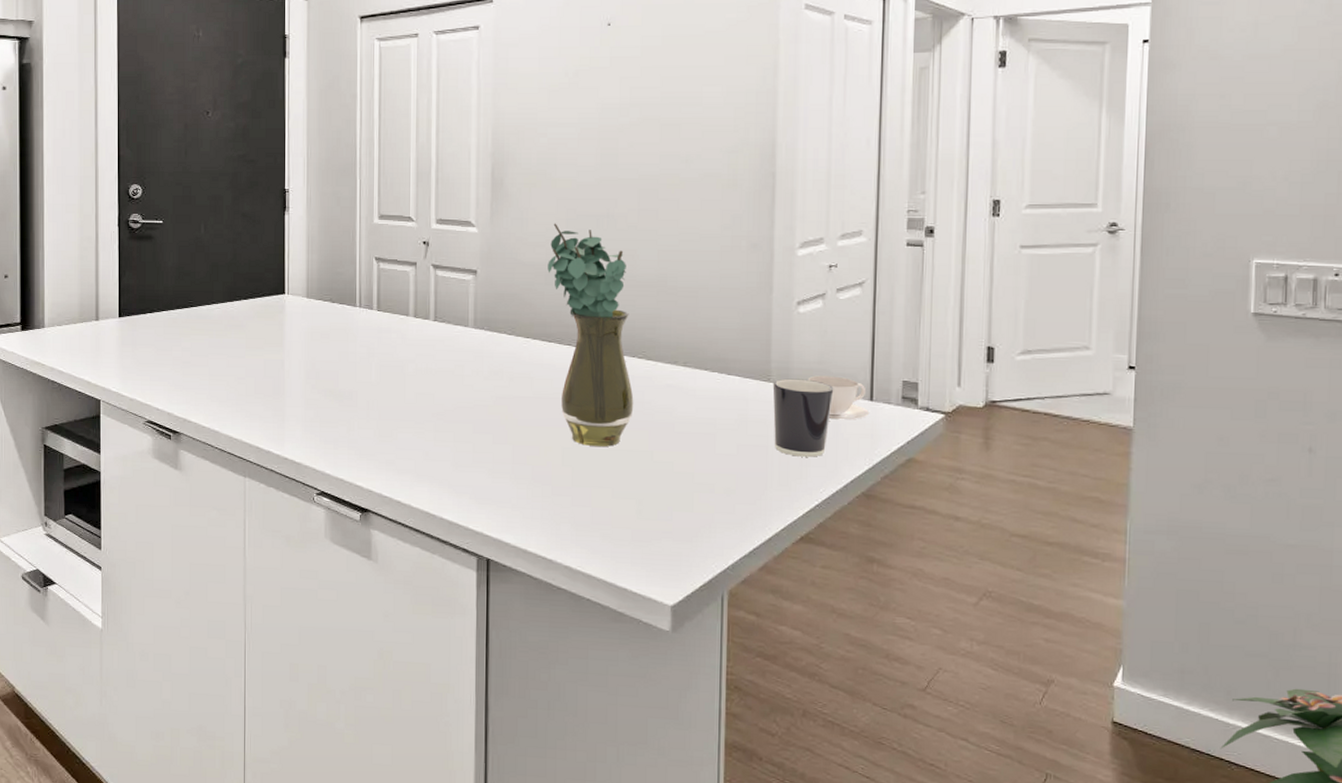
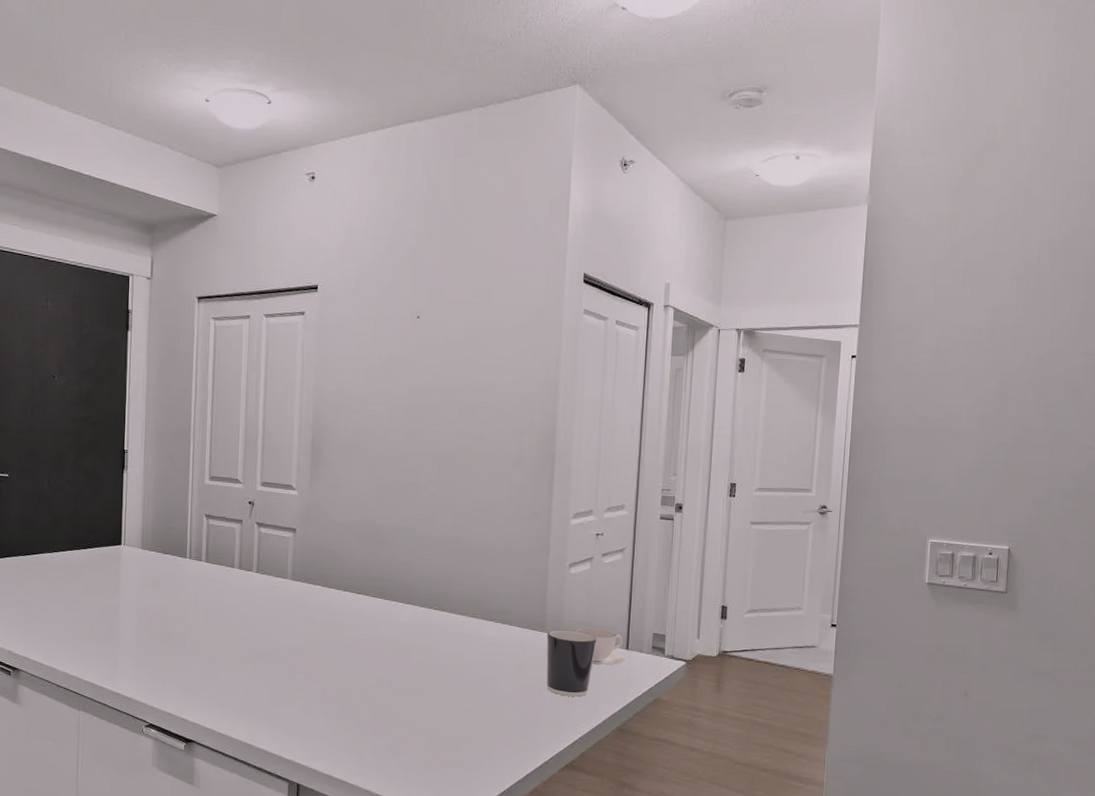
vase: present [547,223,634,447] -> none [358,489,429,686]

